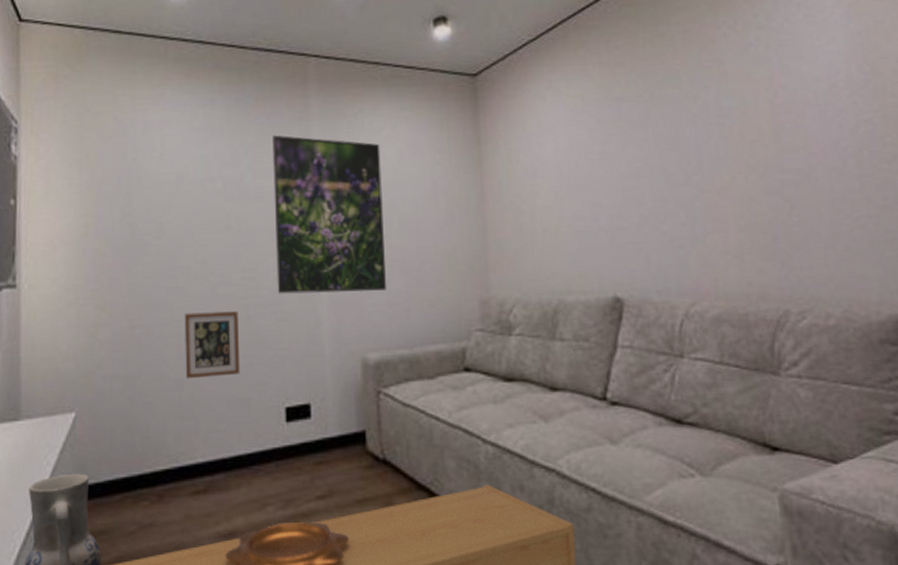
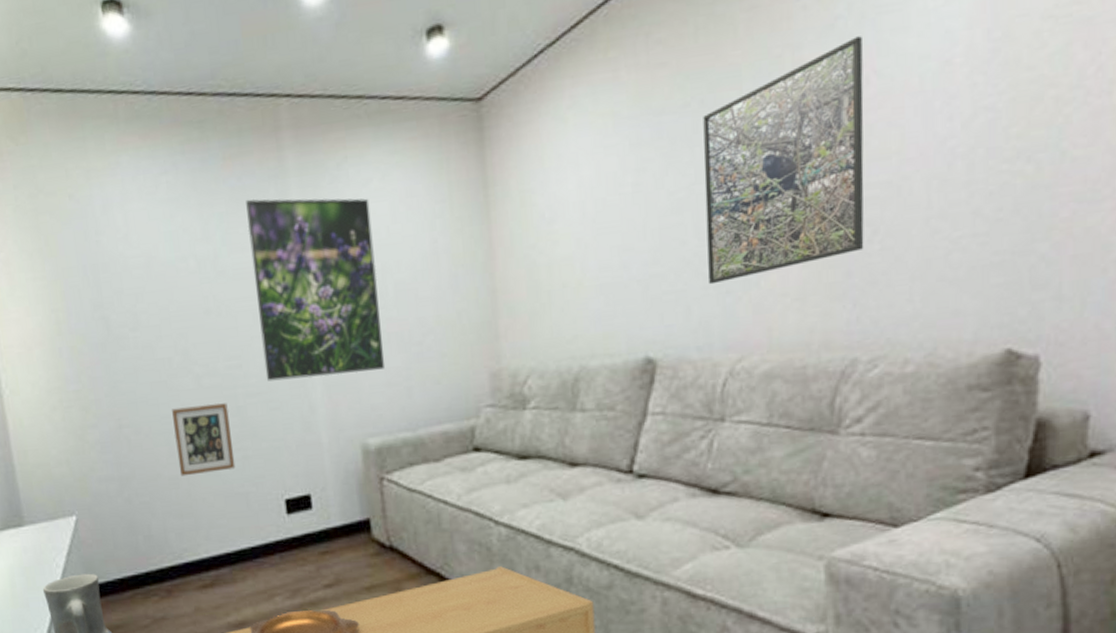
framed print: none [653,60,786,239] -> present [703,36,864,285]

